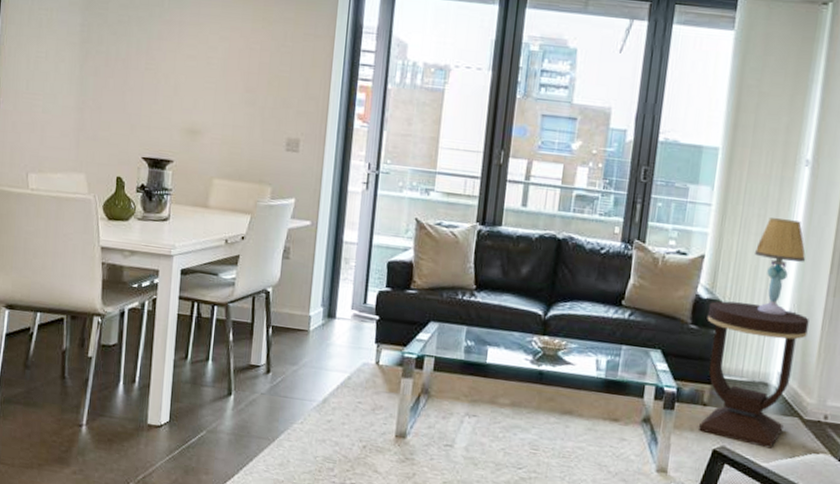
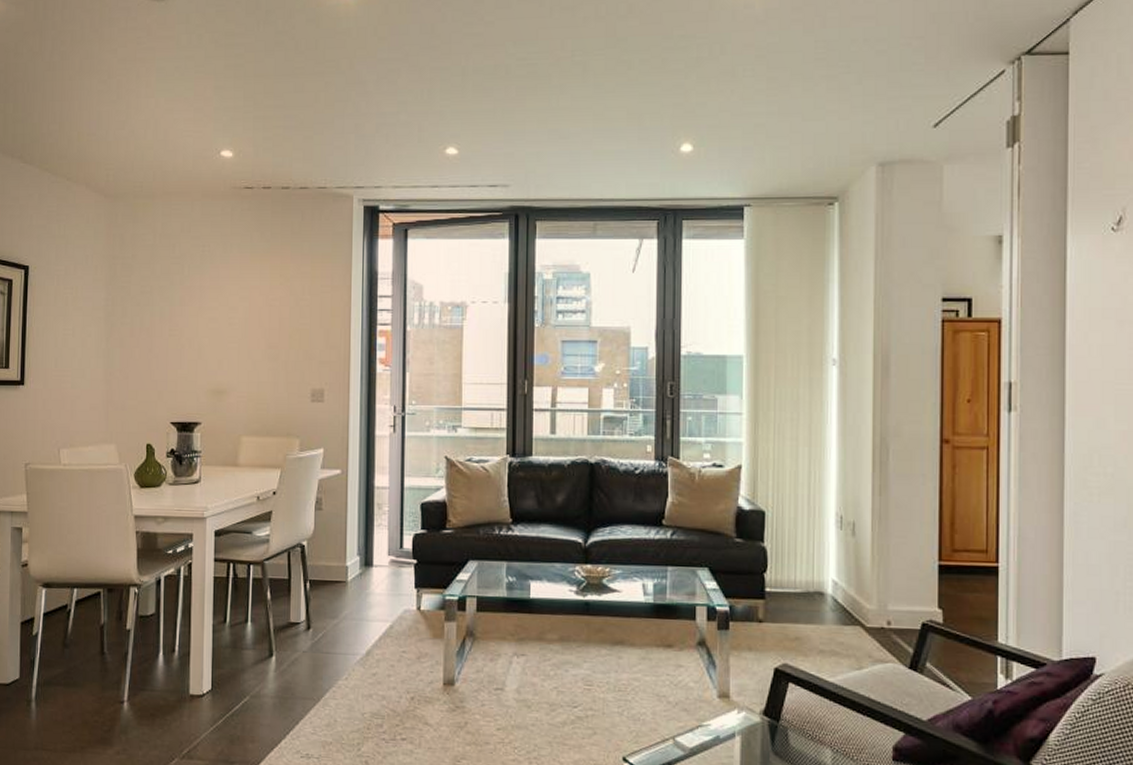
side table: present [699,300,809,449] -> none [751,510,858,662]
table lamp: present [755,218,806,316] -> none [793,421,846,520]

